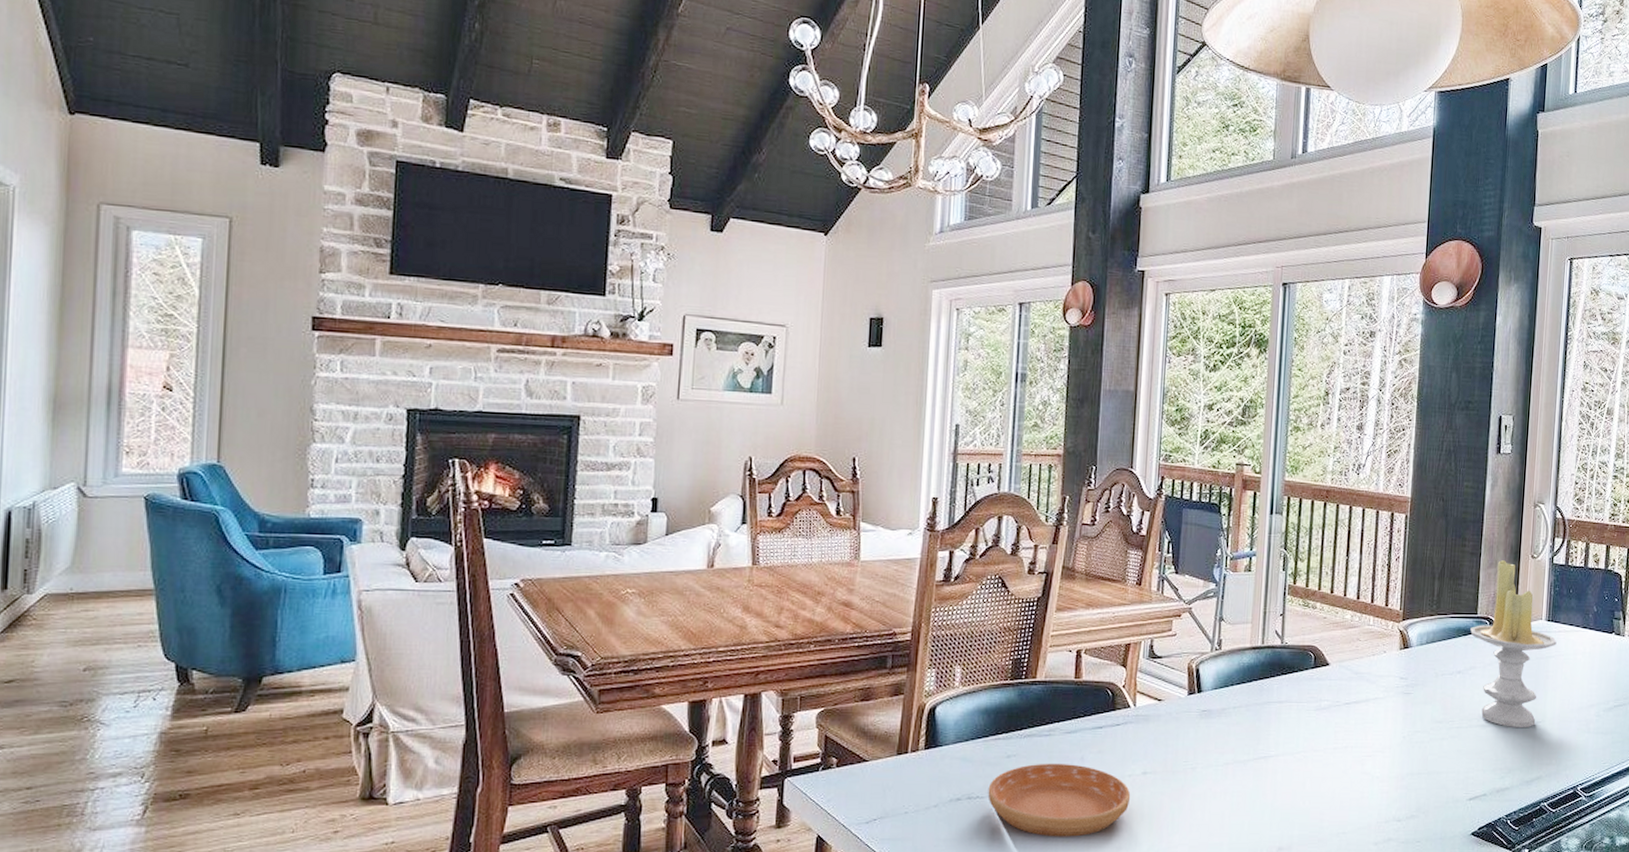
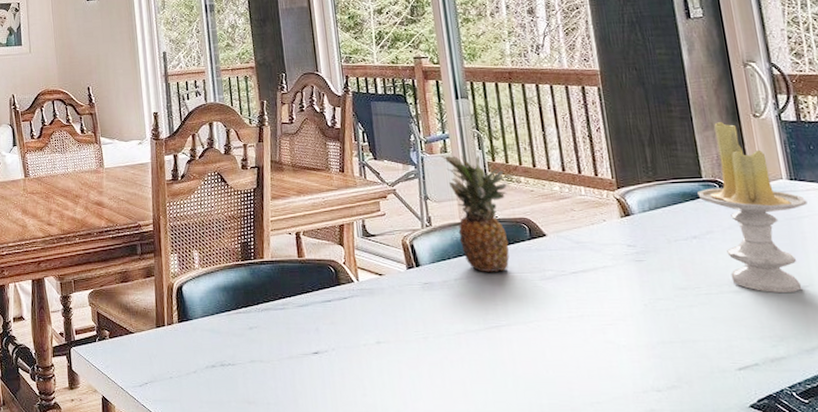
saucer: present [988,763,1131,837] -> none [237,333,369,402]
fruit: none [1244,574,1311,702] -> present [441,155,514,273]

